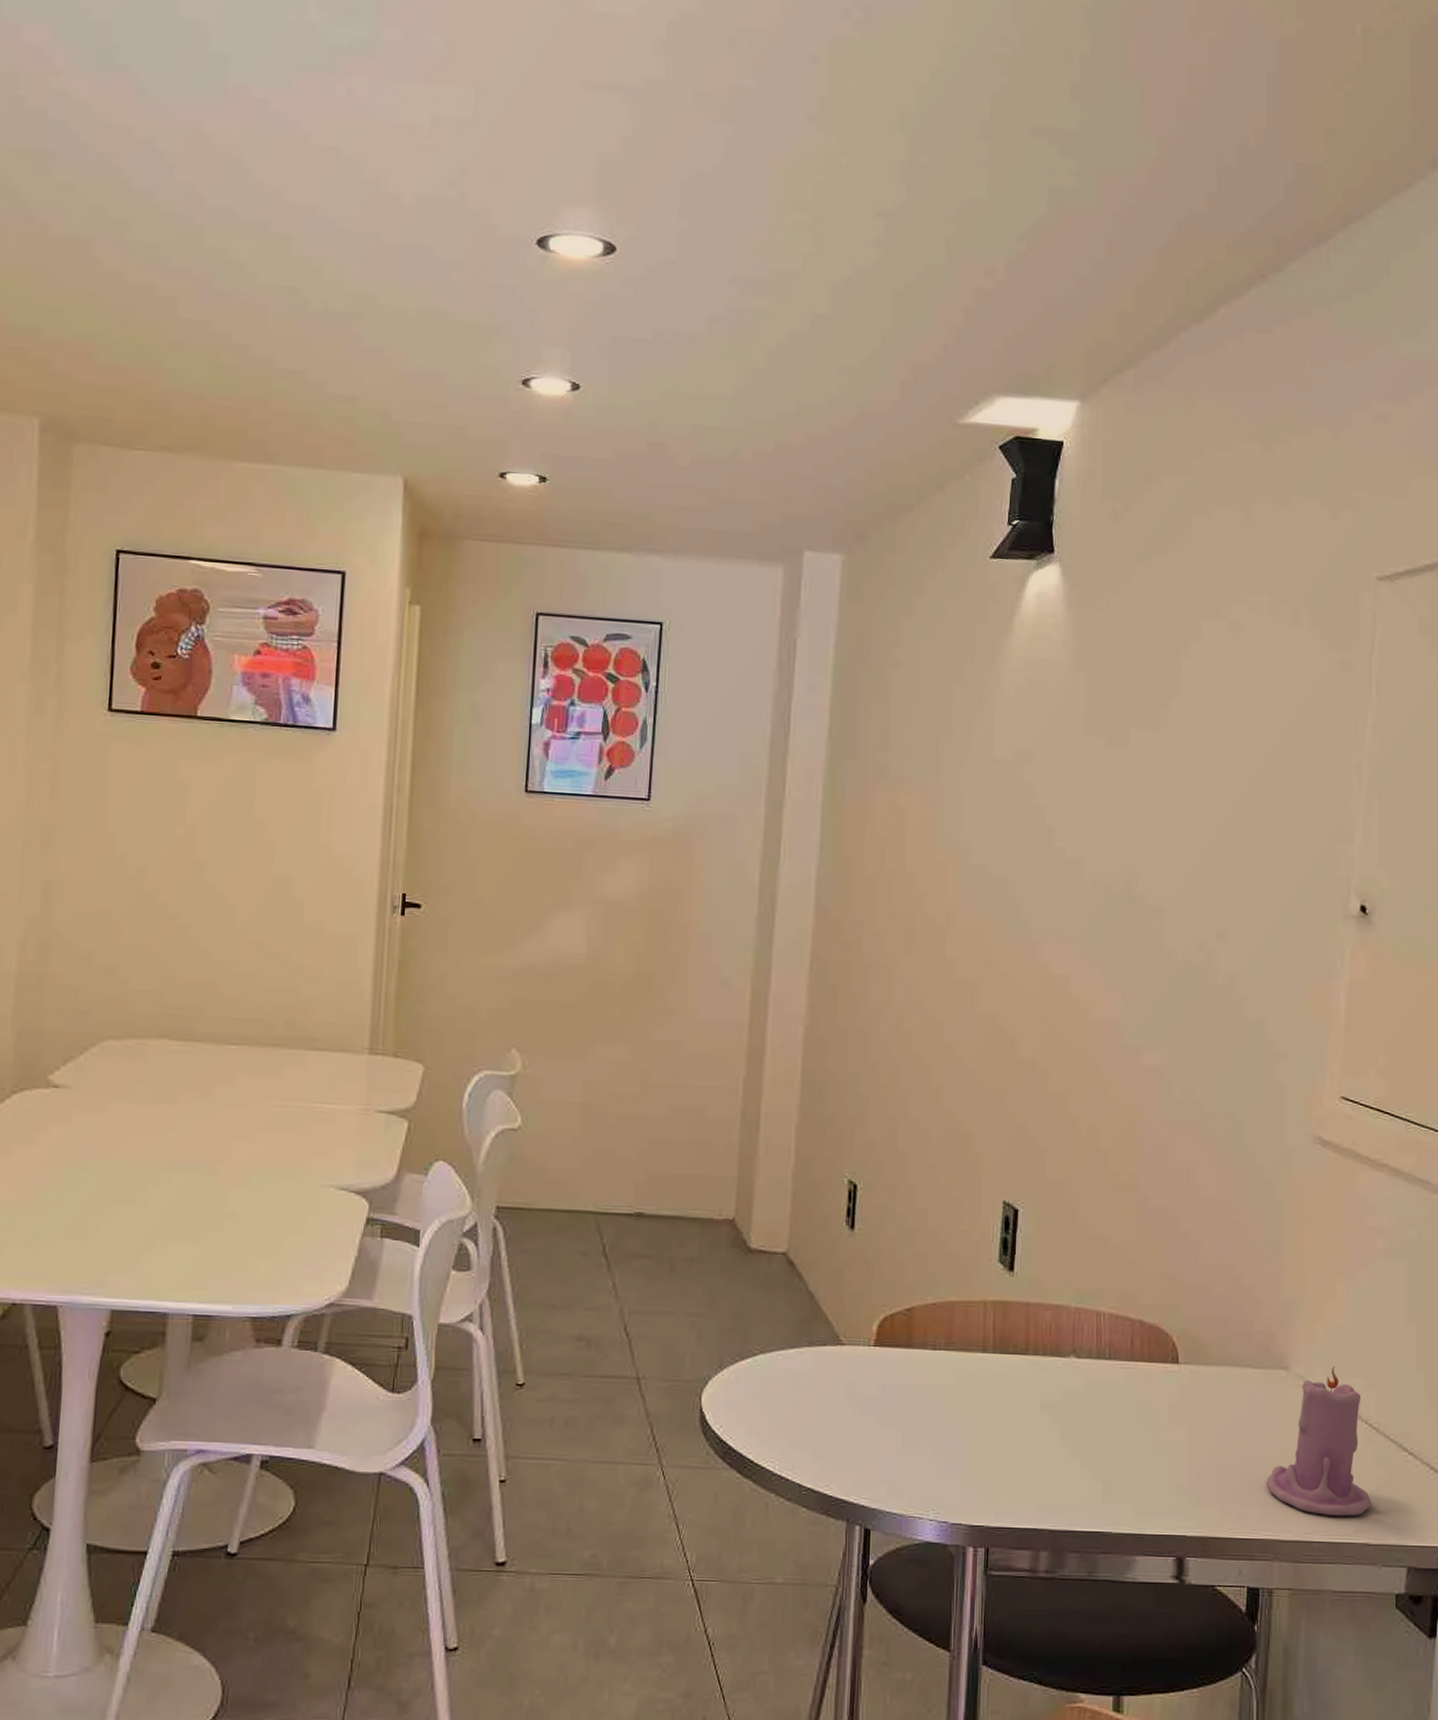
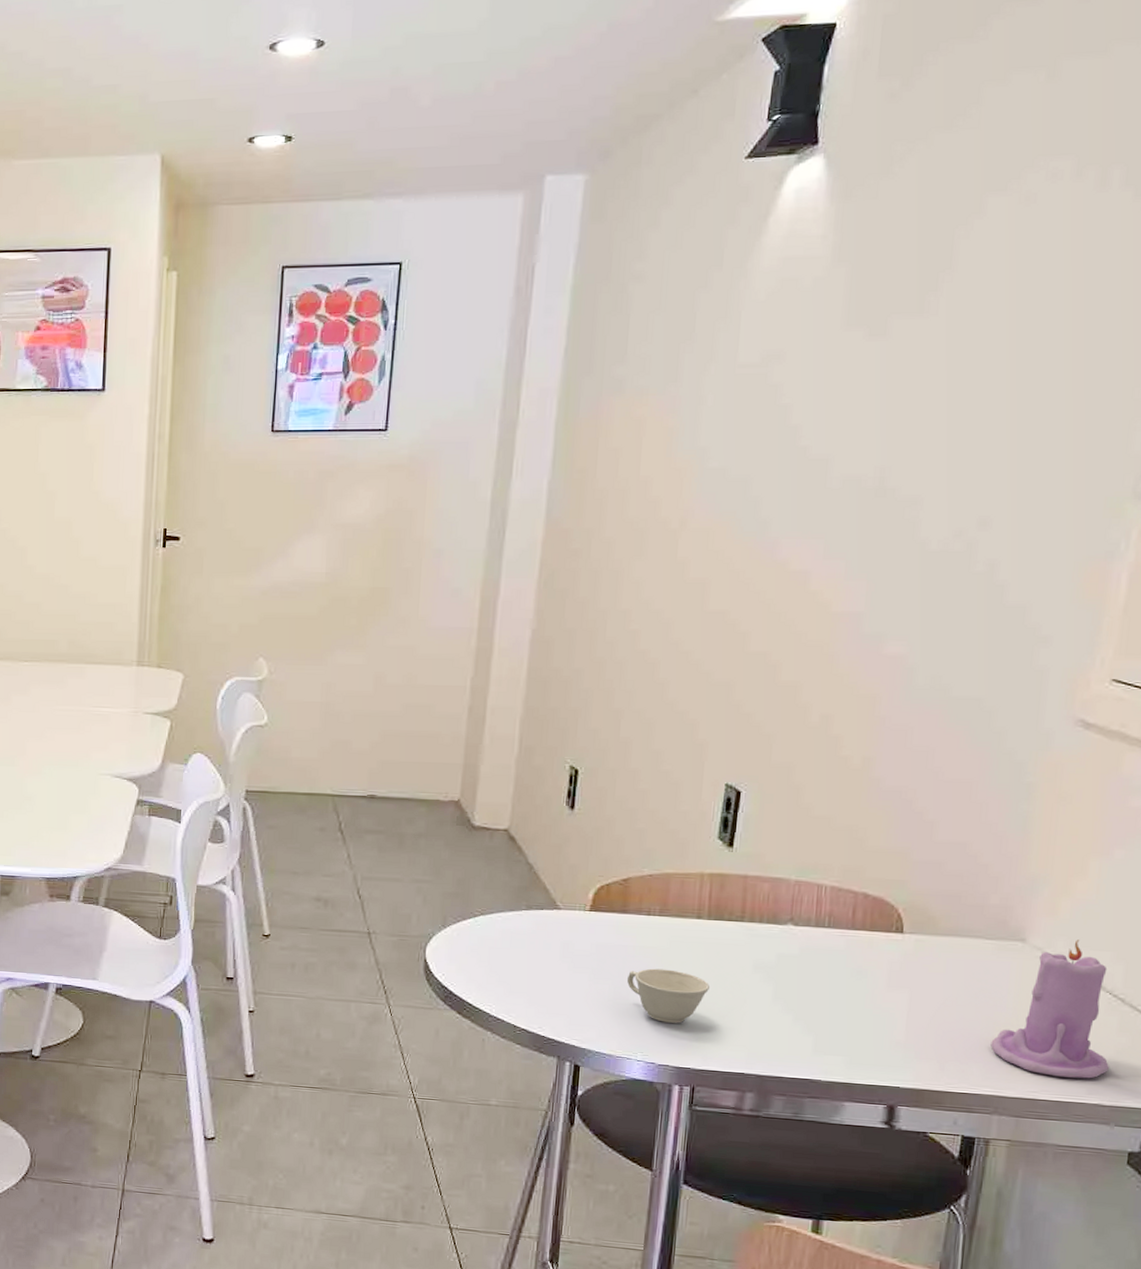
teacup: none [915,1411,999,1474] -> present [626,968,711,1023]

